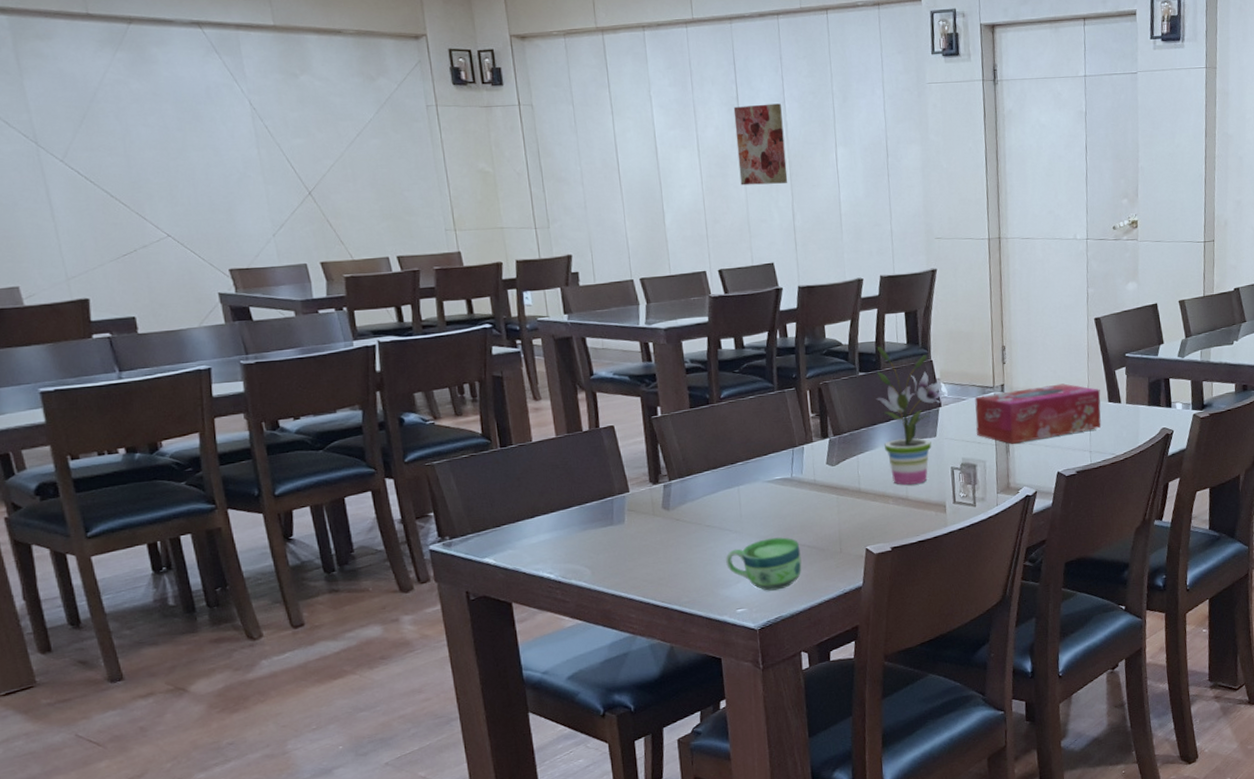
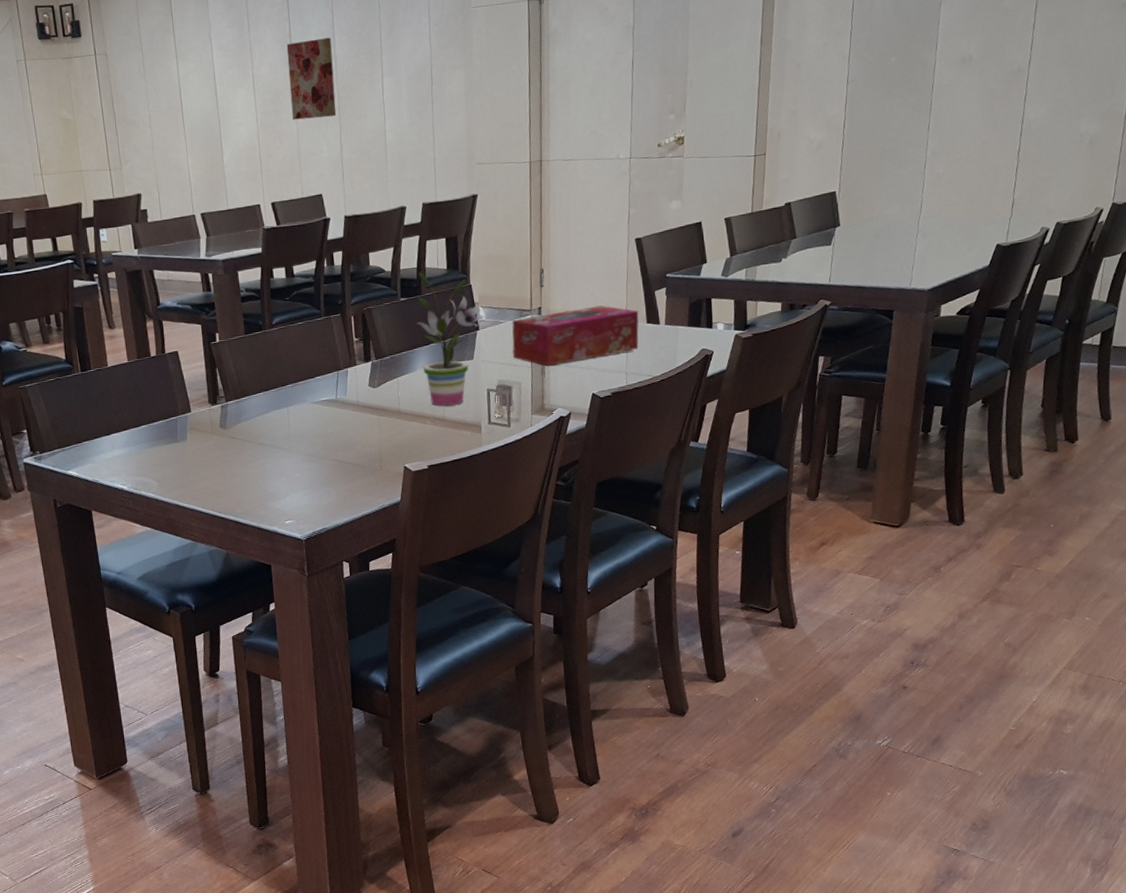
cup: present [726,537,802,591] -> none [276,454,345,505]

